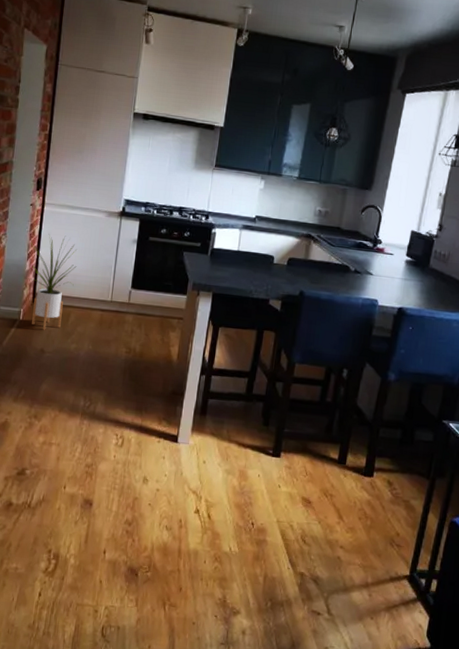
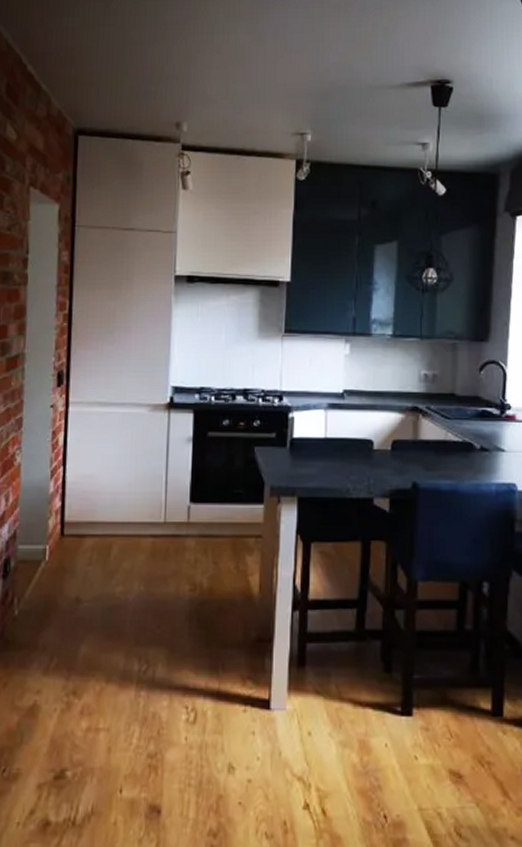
house plant: present [26,234,77,330] -> none [50,442,116,571]

